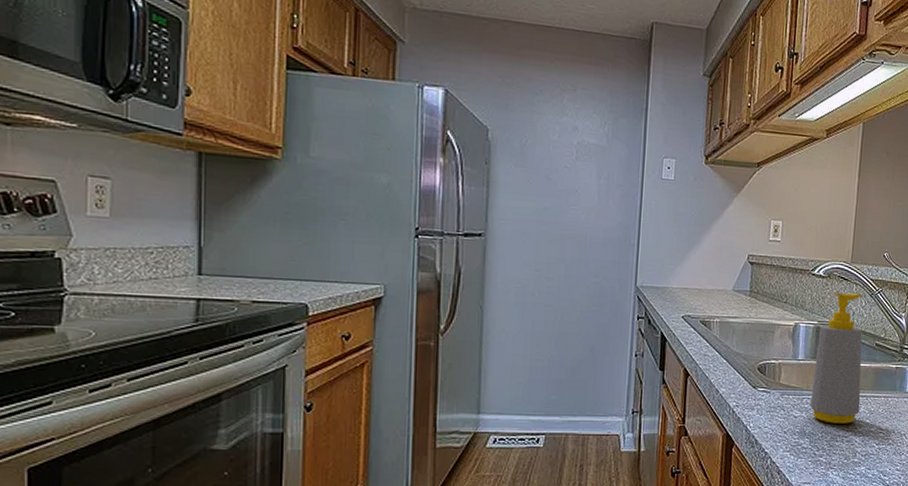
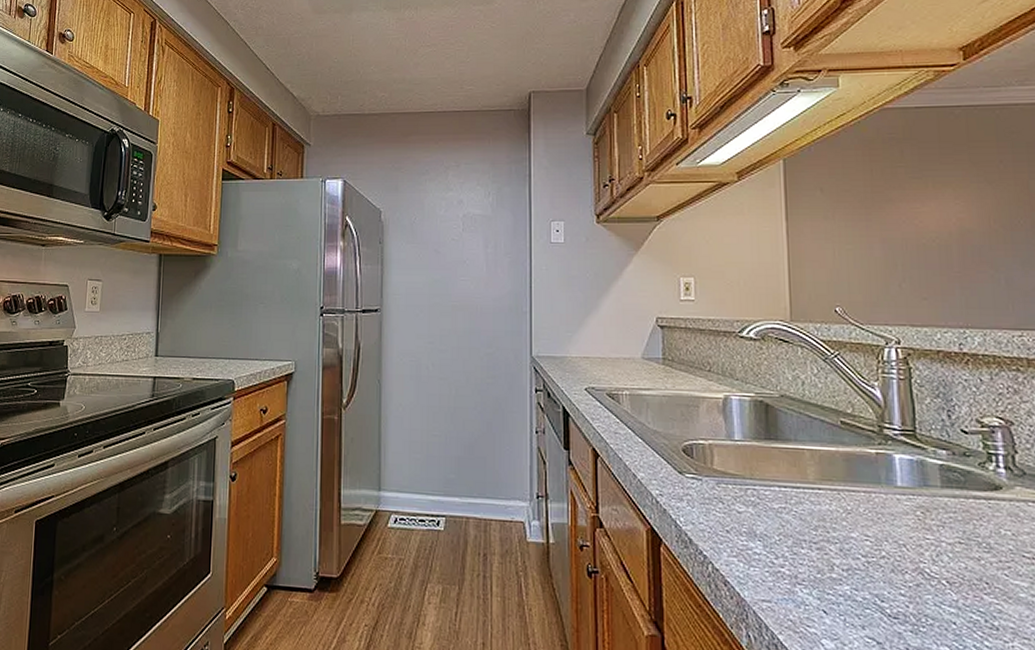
soap bottle: present [810,293,863,424] -> none [757,358,830,526]

